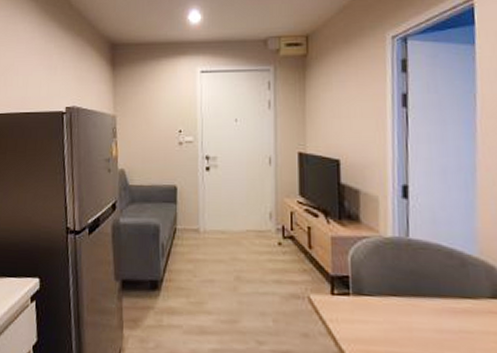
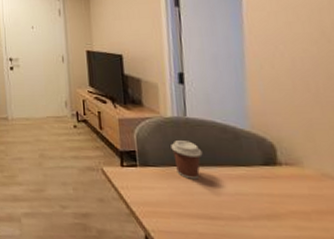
coffee cup: none [390,265,425,313] -> present [171,140,203,179]

